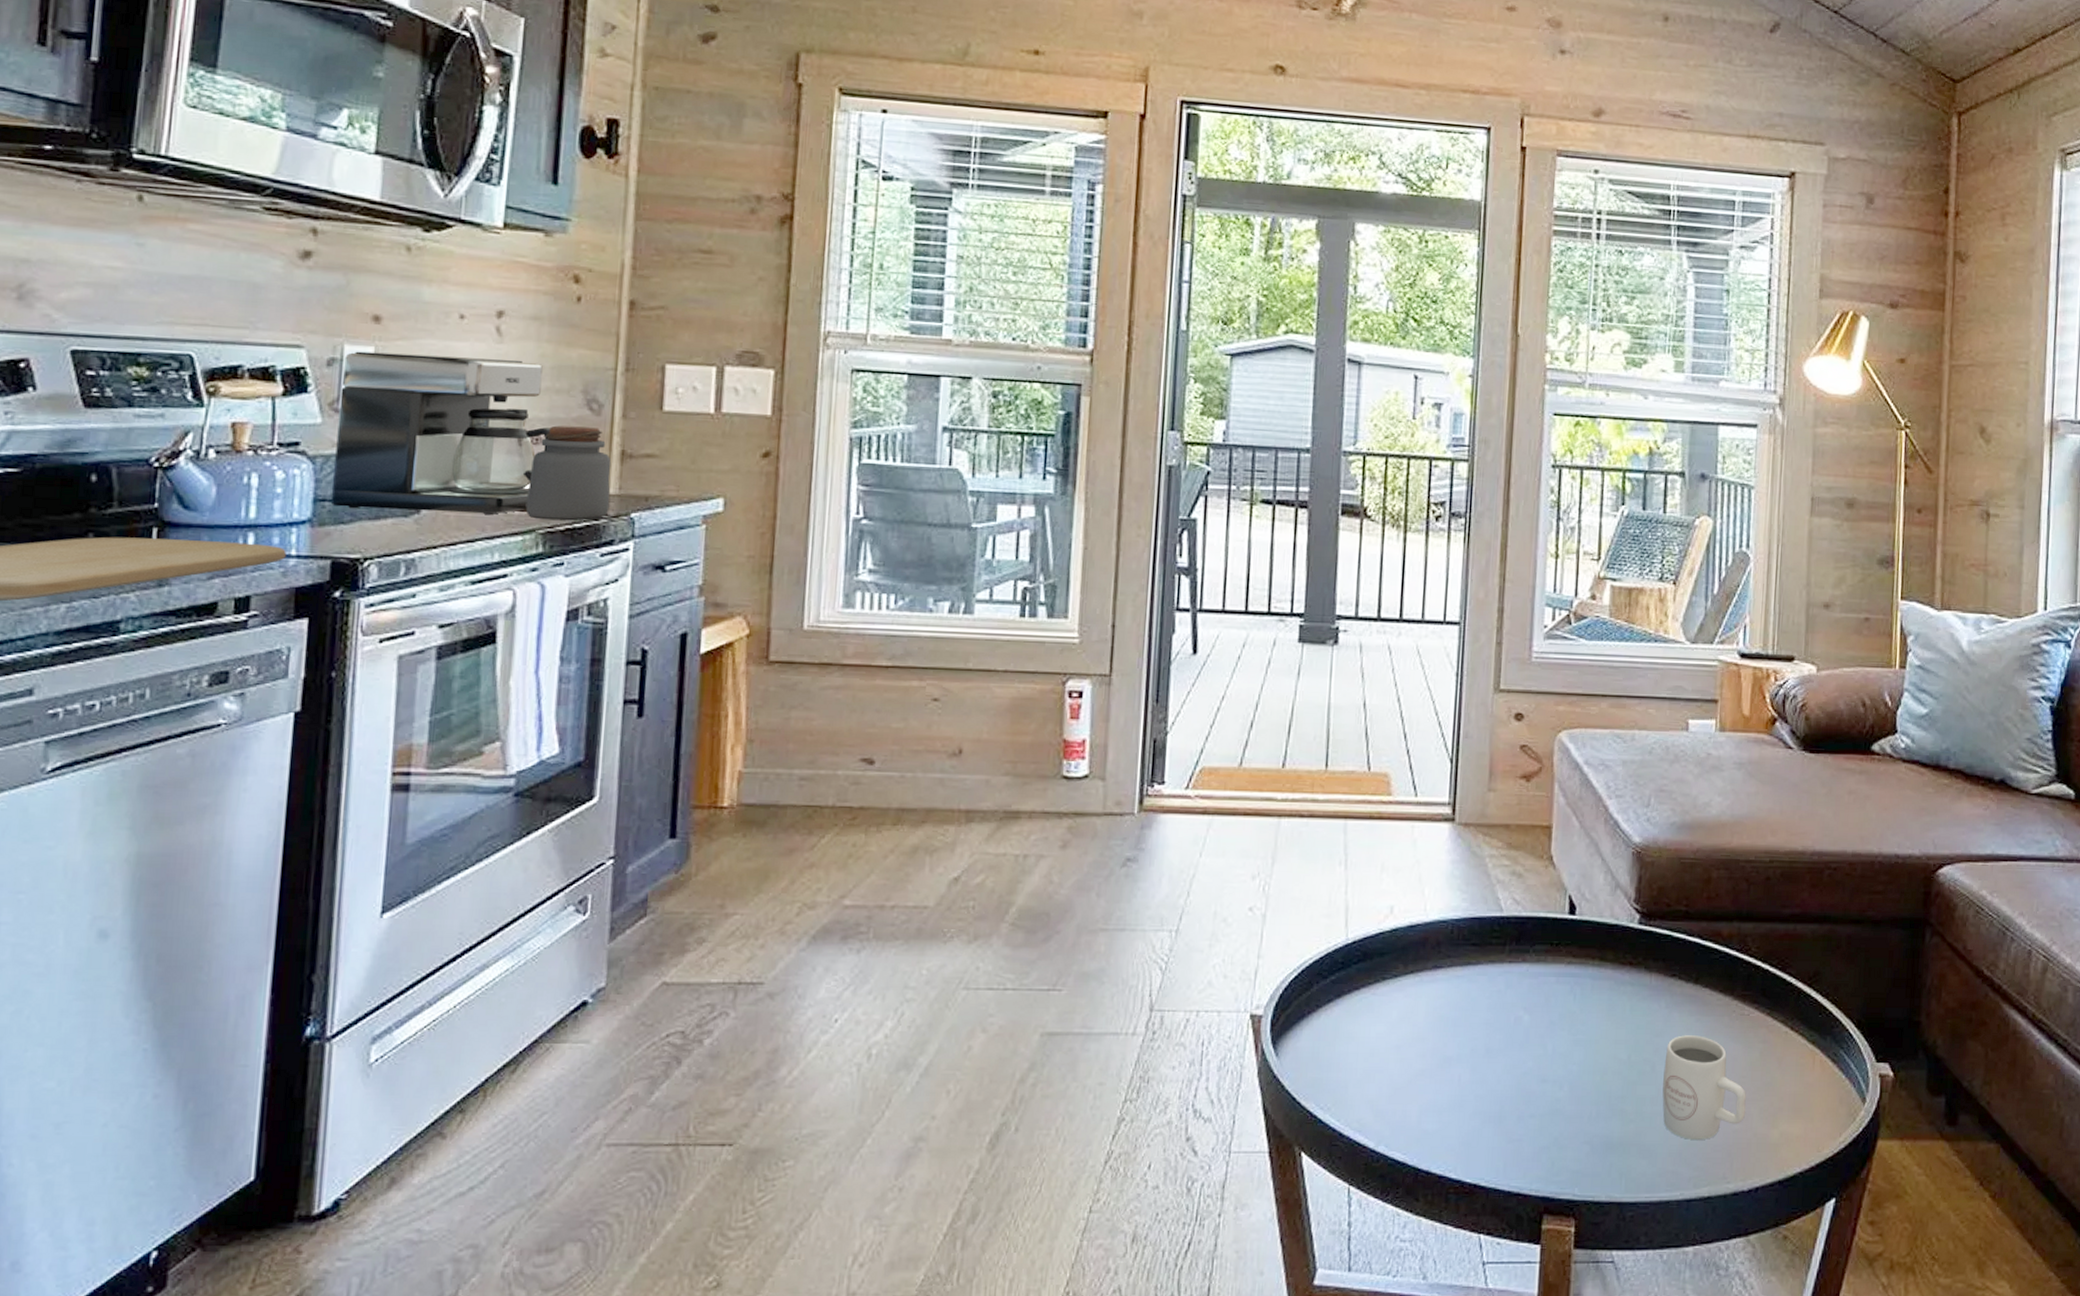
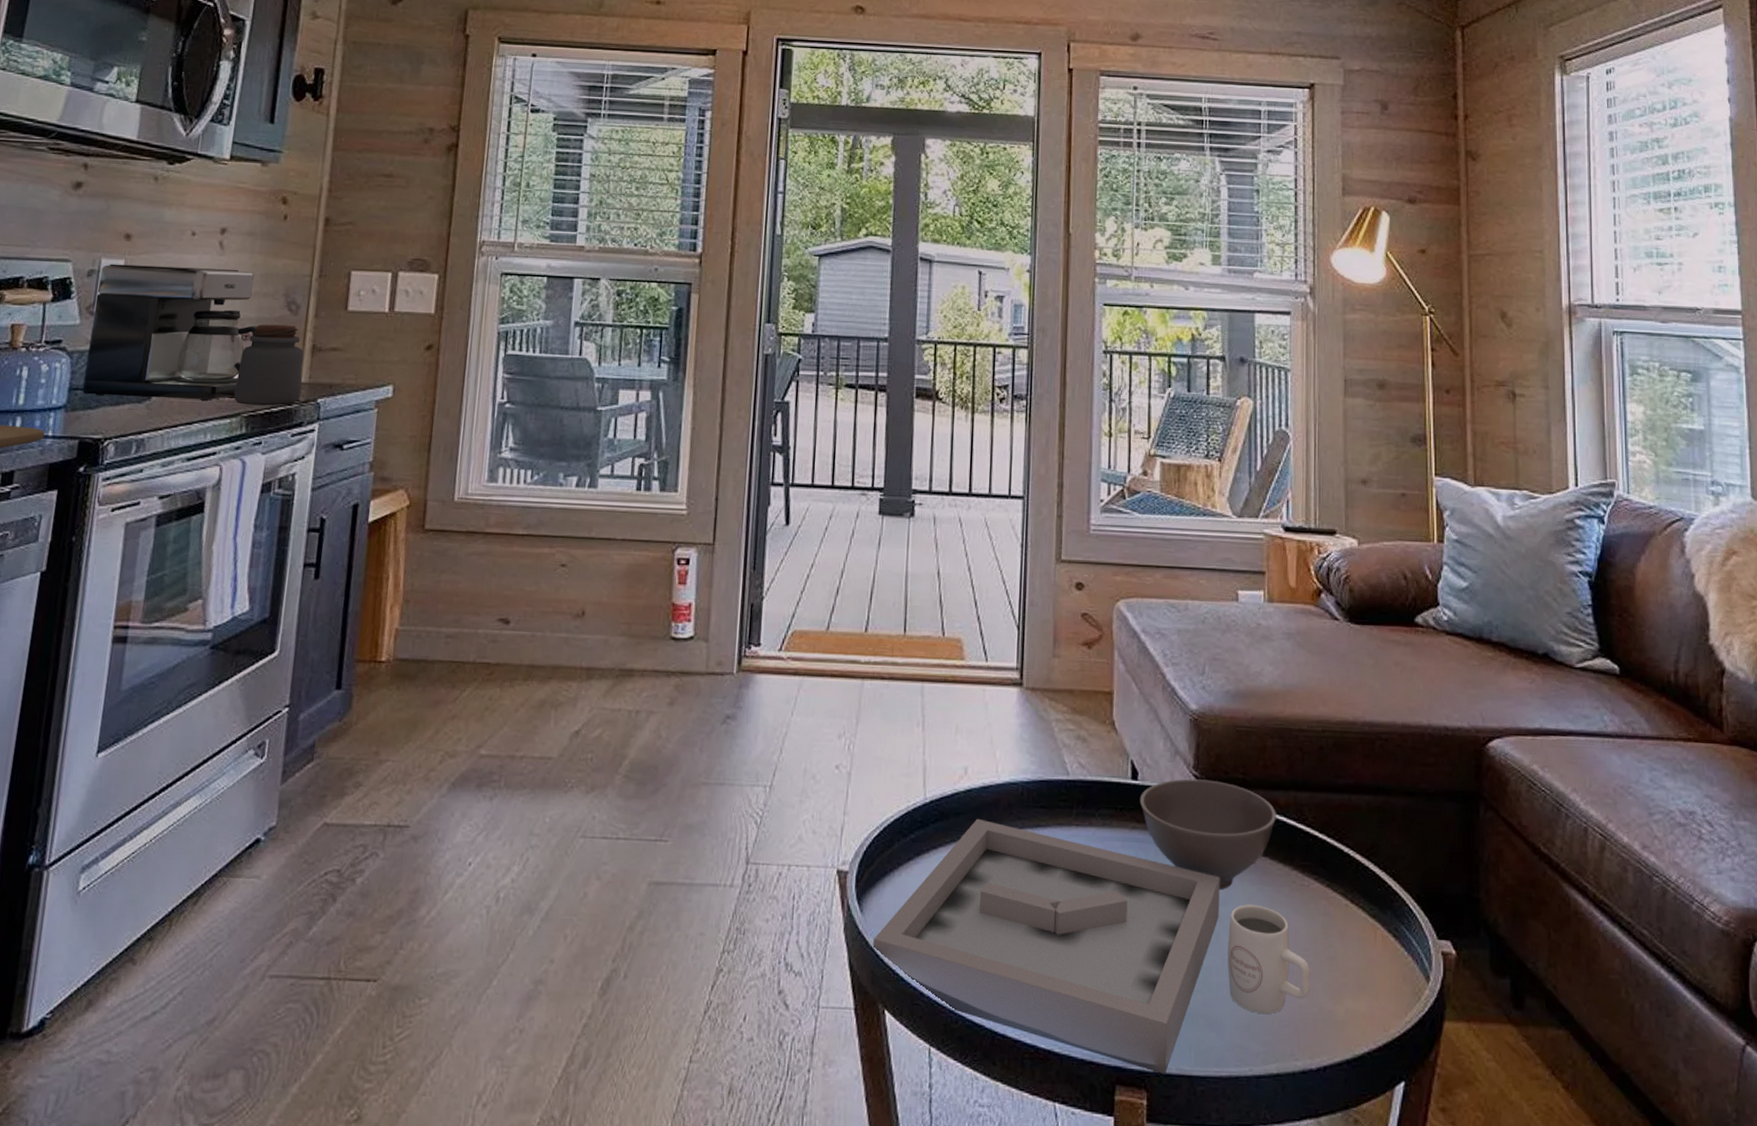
decorative tray: none [1286,958,1658,1202] -> present [870,818,1220,1074]
bowl: none [1576,912,1719,1022] -> present [1139,778,1276,890]

